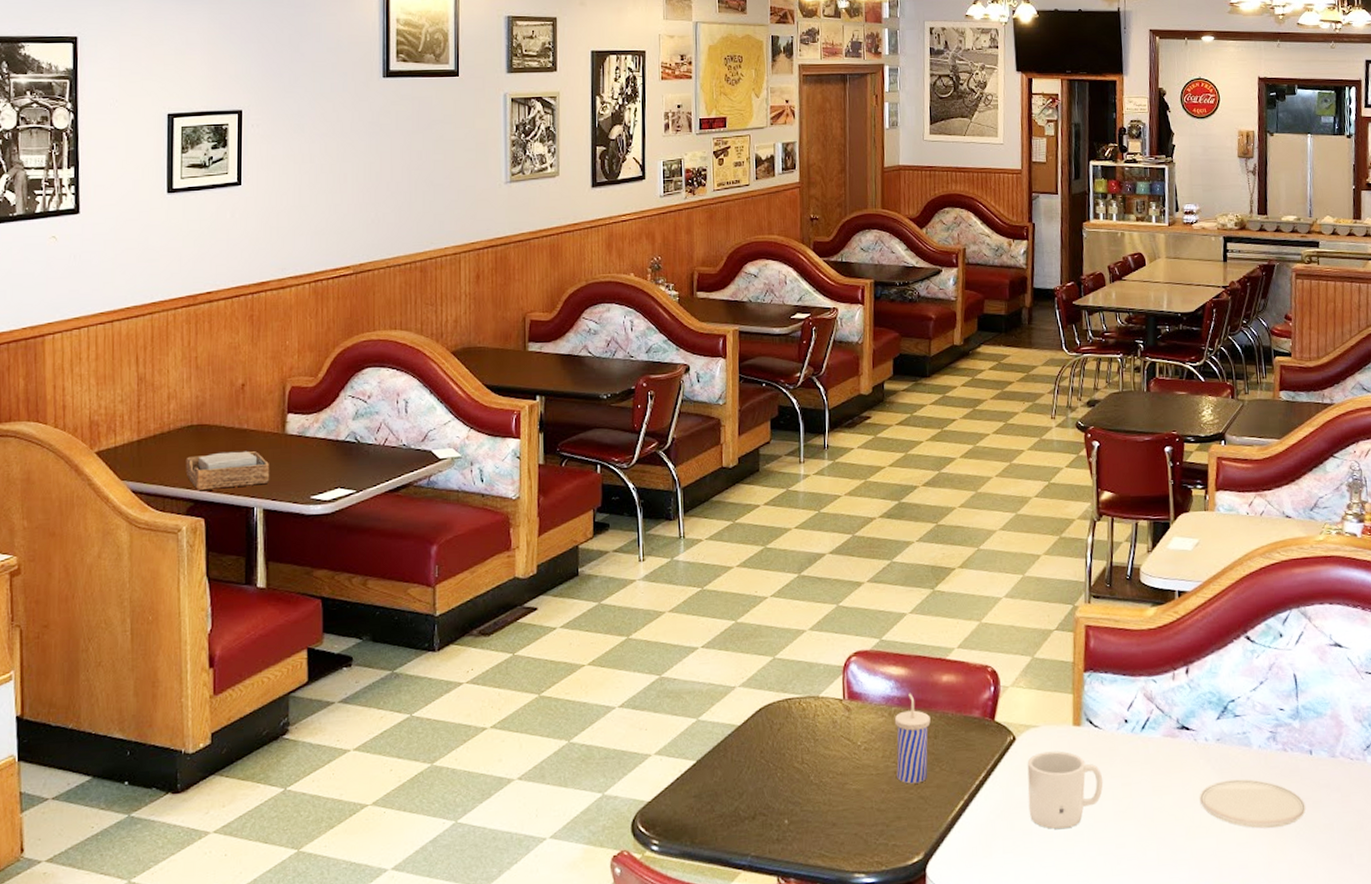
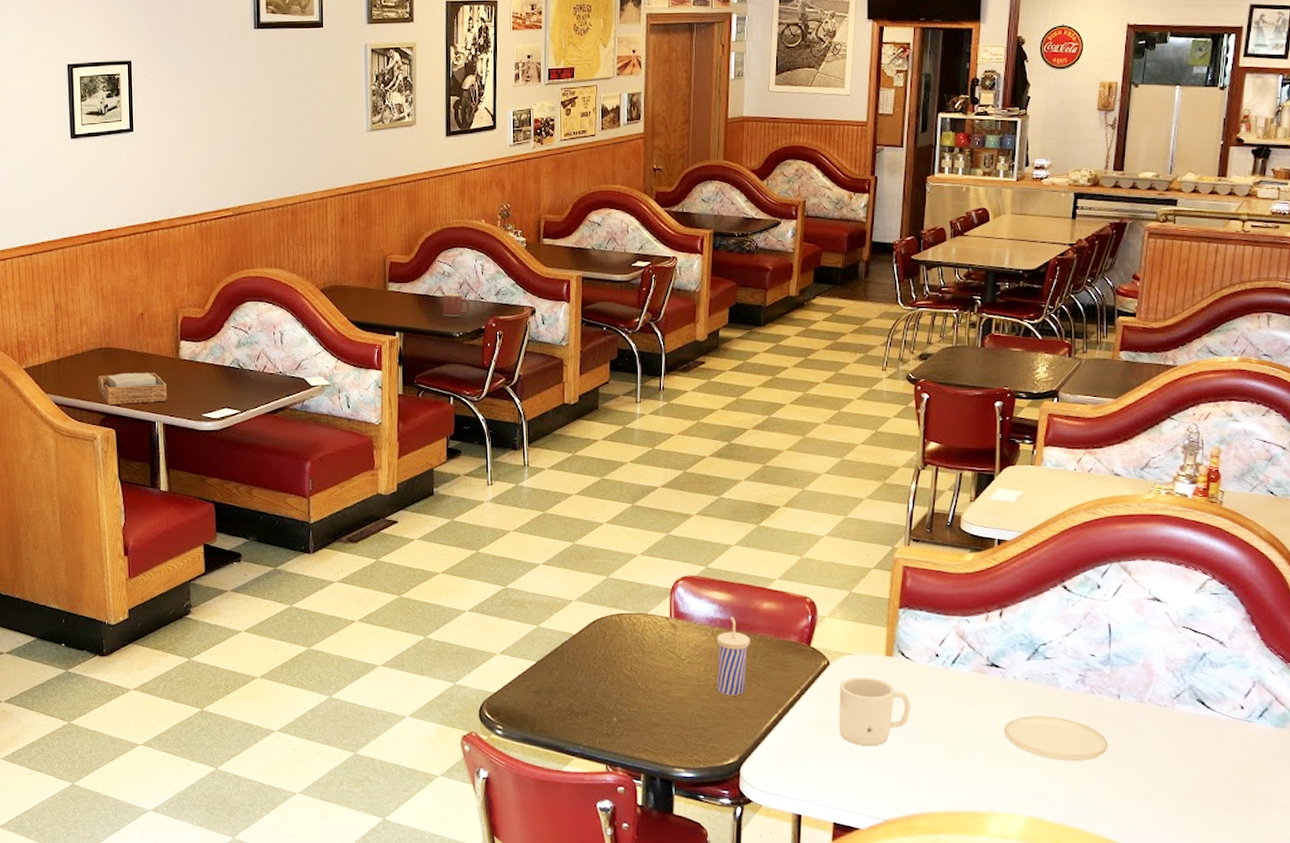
mug: none [587,351,619,378] -> present [442,293,470,317]

